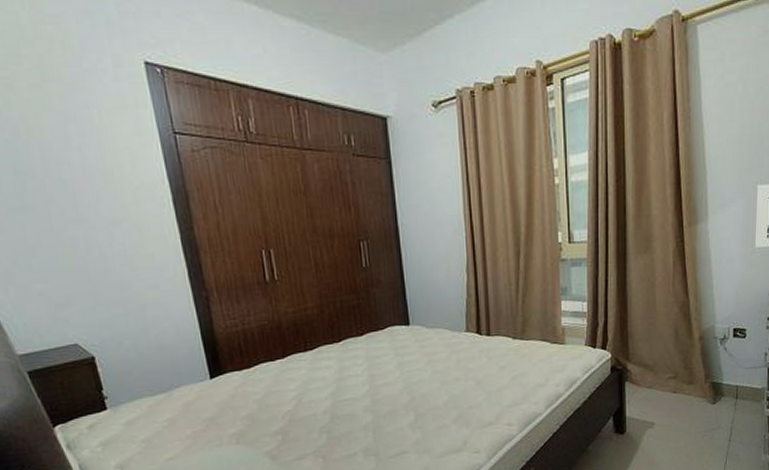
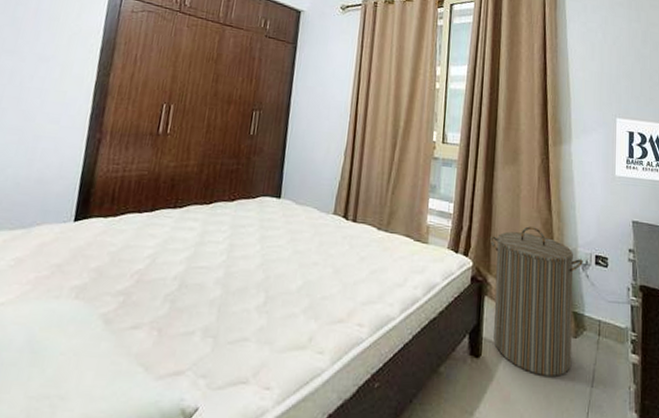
laundry hamper: none [626,311,721,440] -> present [489,226,583,376]

